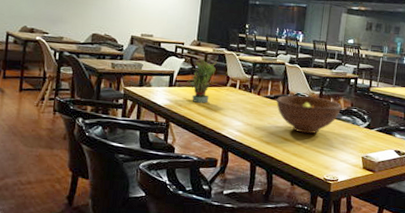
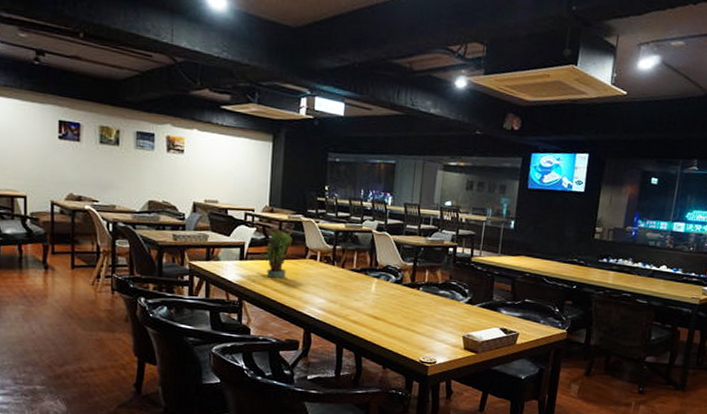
fruit bowl: present [276,95,342,134] -> none [363,267,439,311]

